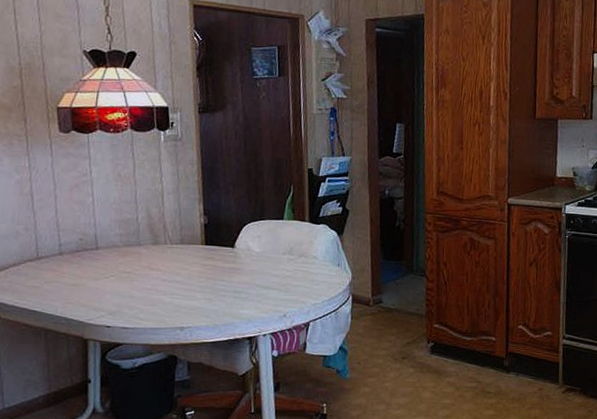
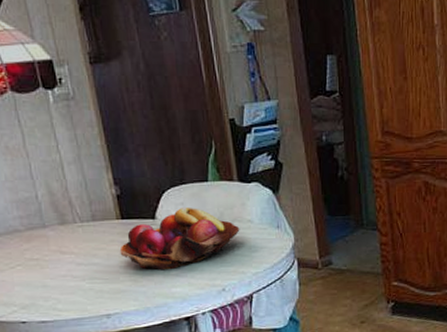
fruit basket: none [200,239,306,293] -> present [119,206,240,271]

